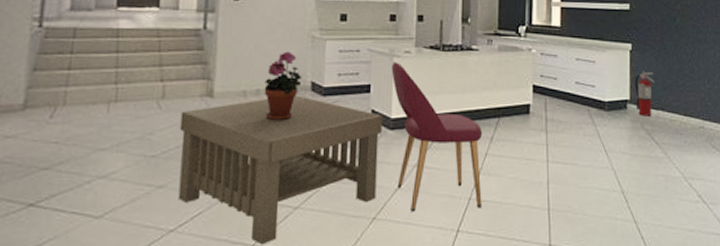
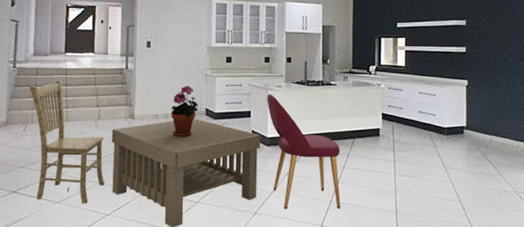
dining chair: none [61,45,169,218] -> present [29,80,105,204]
fire extinguisher: present [635,71,655,116] -> none [471,103,489,140]

